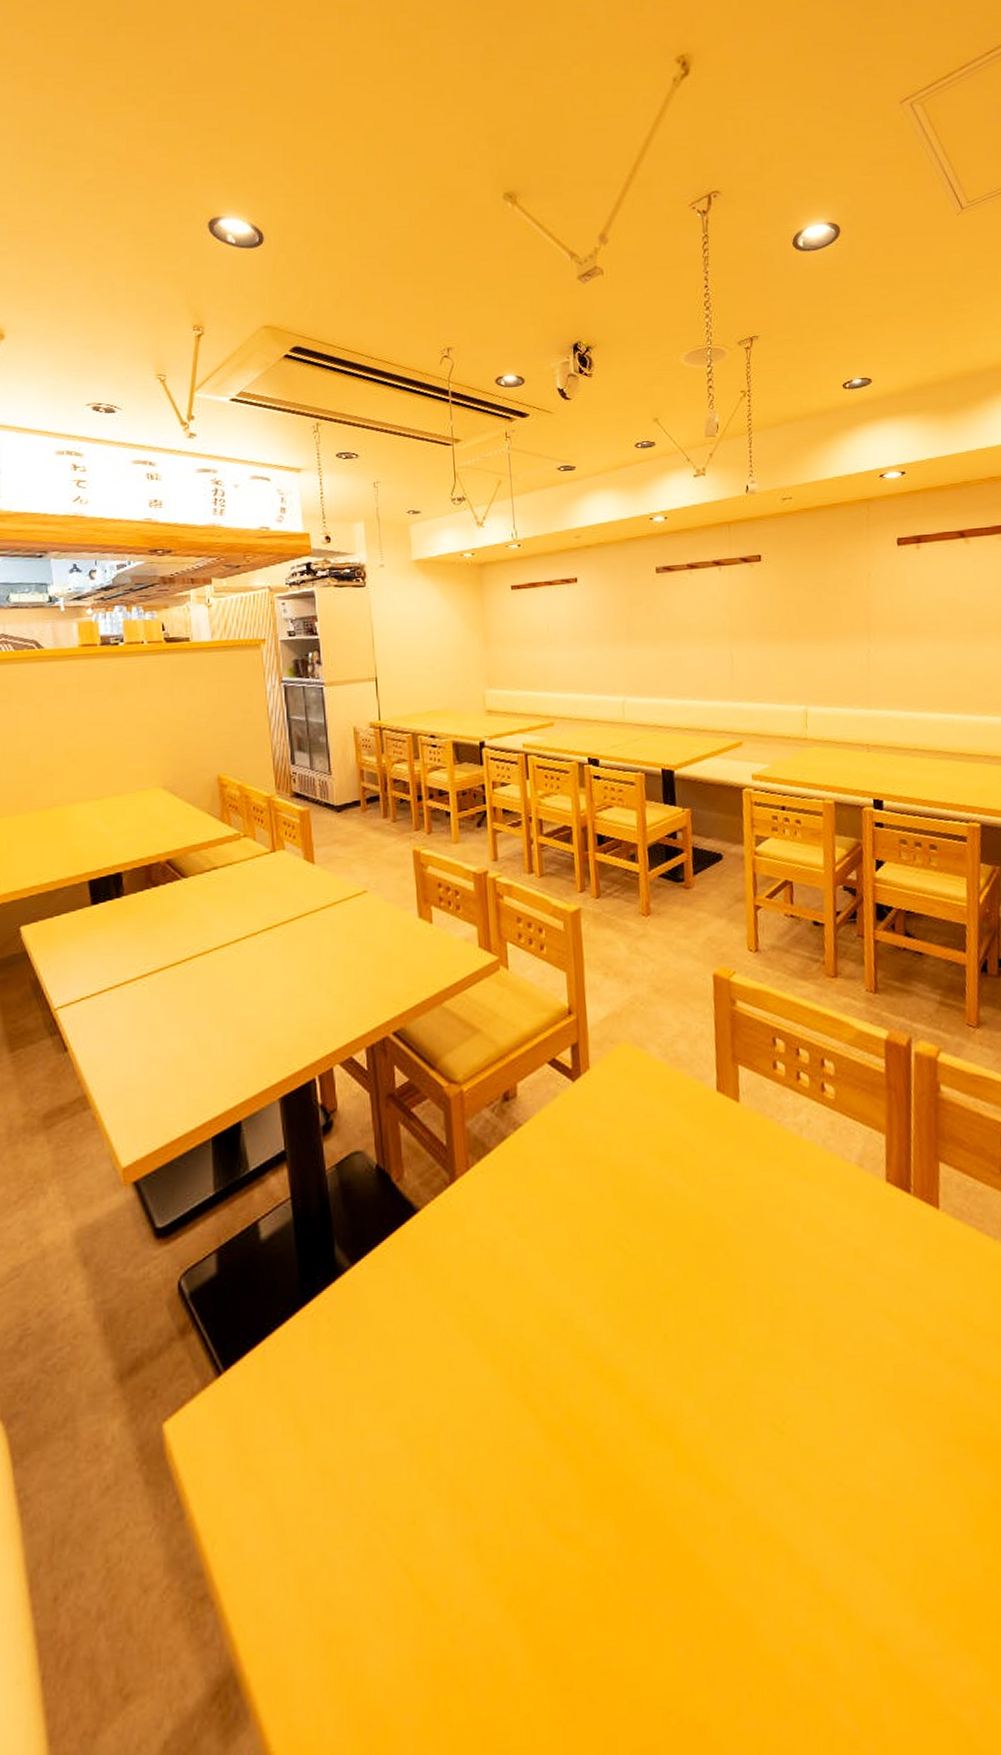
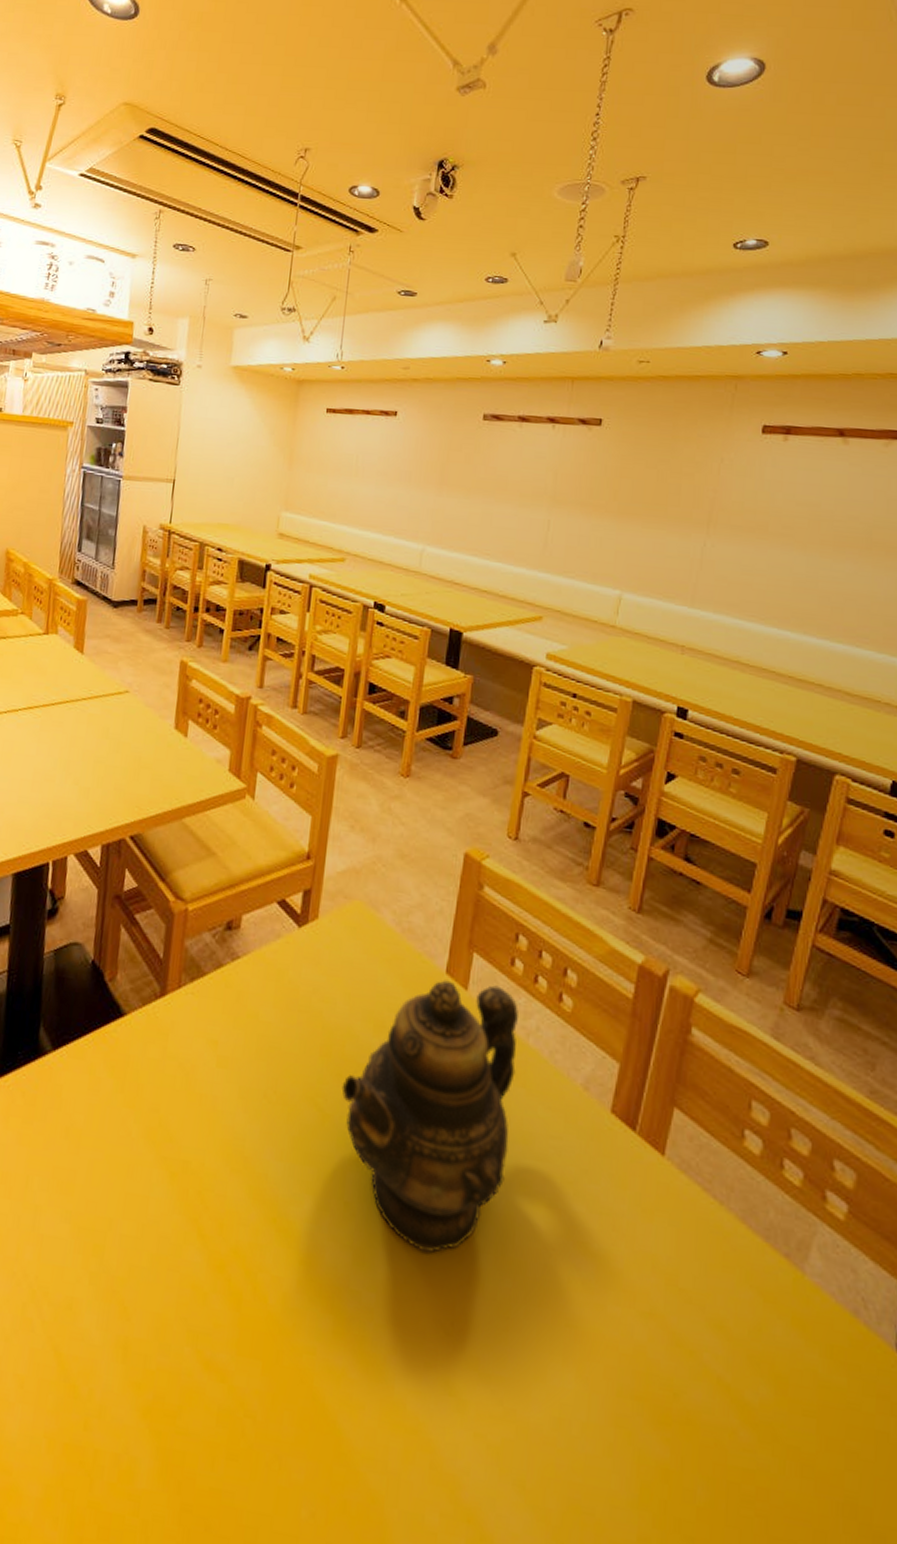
teapot: none [640,1091,805,1362] -> present [341,980,519,1253]

